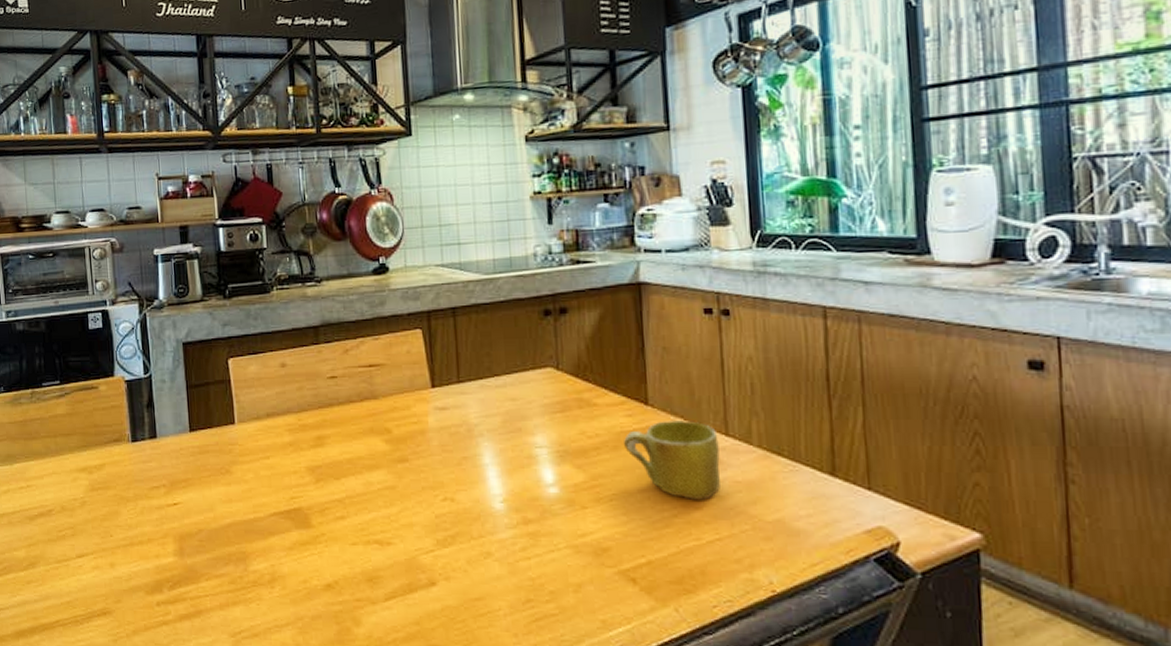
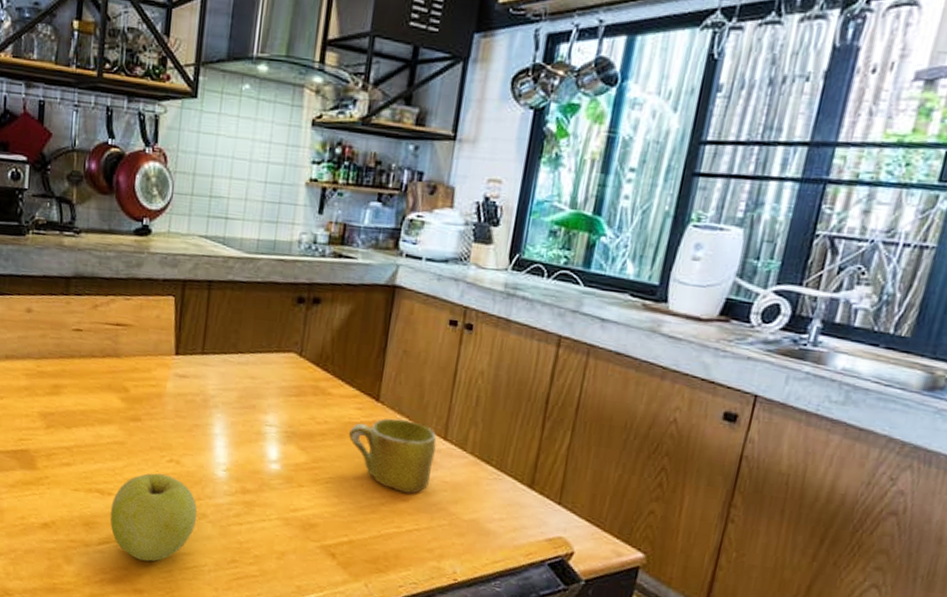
apple: none [392,515,482,613] -> present [110,473,198,562]

